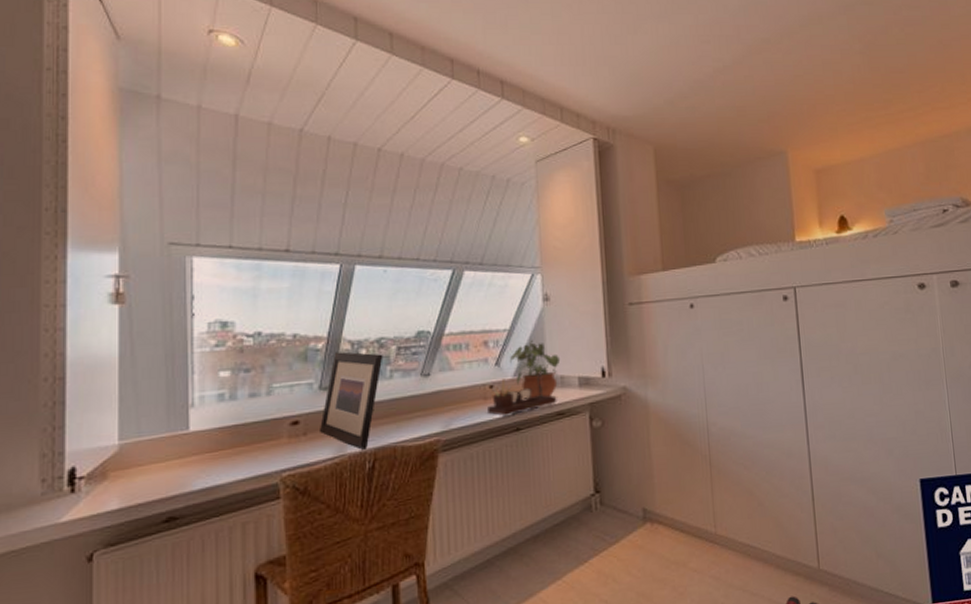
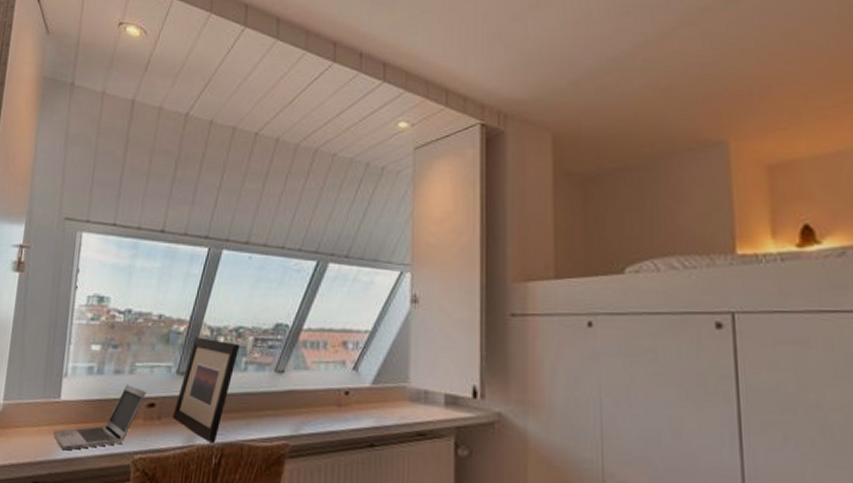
laptop: none [185,406,288,481] -> present [53,385,146,451]
desk organizer: present [488,370,557,417] -> none [341,381,419,429]
potted plant: present [509,339,561,399] -> none [368,345,426,413]

